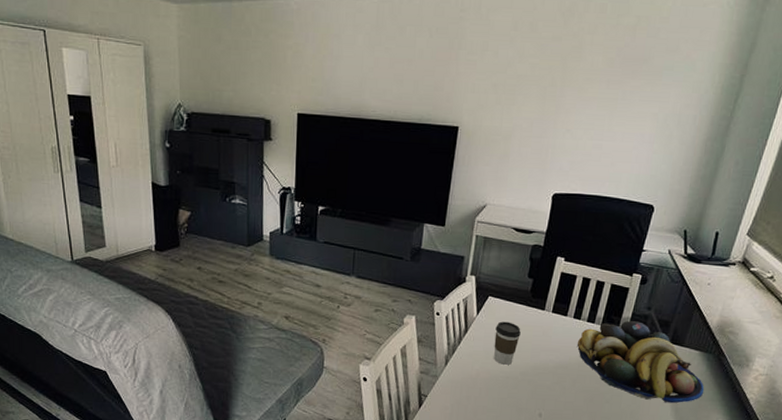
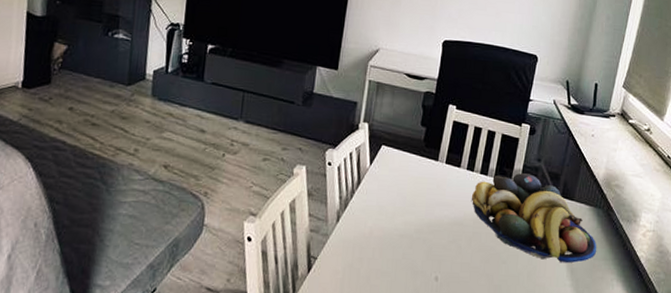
coffee cup: present [494,321,521,365] -> none [387,172,415,221]

